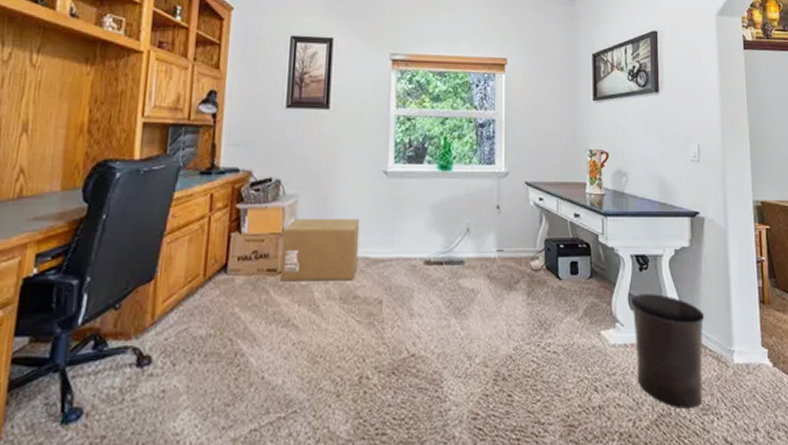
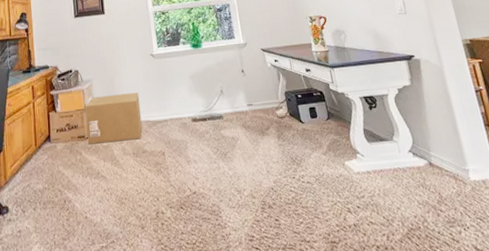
waste bin: present [631,294,705,409] -> none [366,127,448,223]

